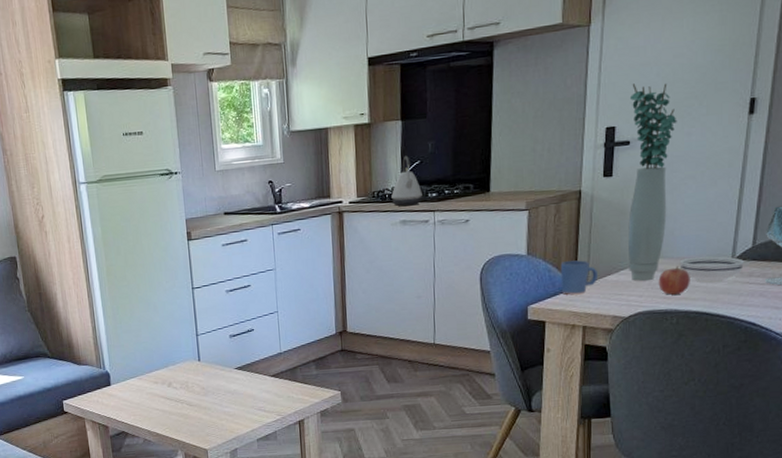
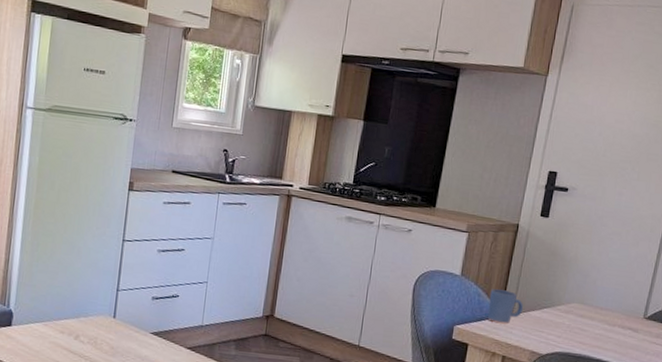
kettle: present [391,155,422,207] -> none [341,155,372,205]
vase: present [628,83,677,282] -> none [551,137,612,324]
fruit: present [658,266,690,295] -> none [576,314,606,342]
bowl: present [679,256,744,283] -> none [597,309,654,338]

